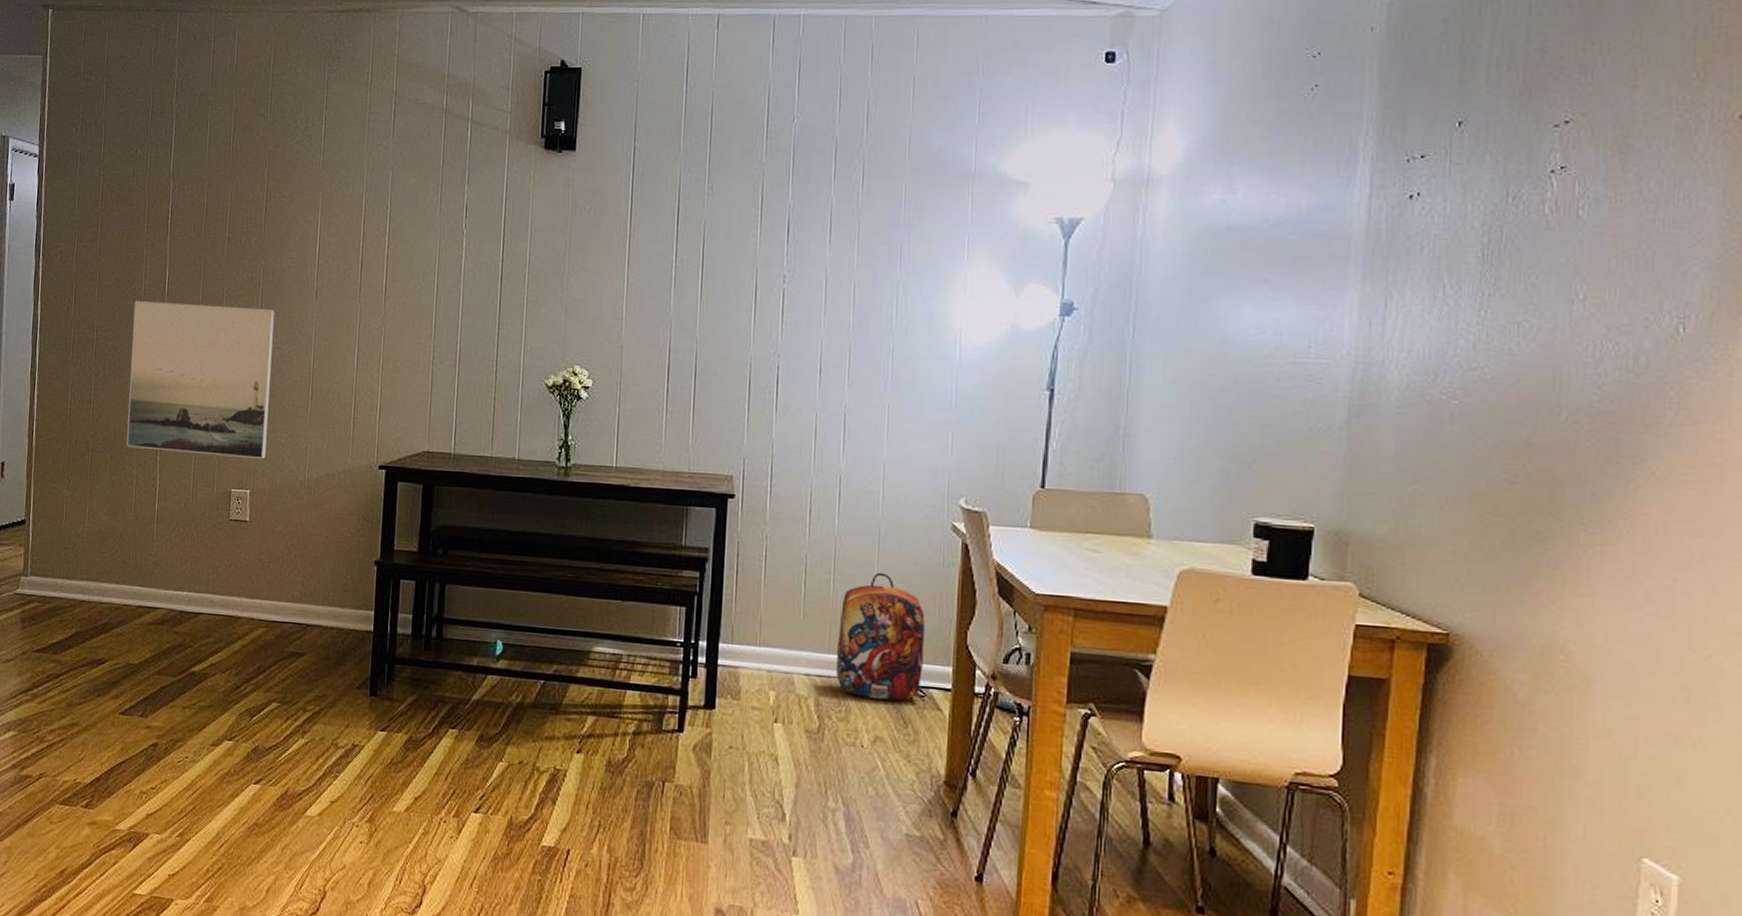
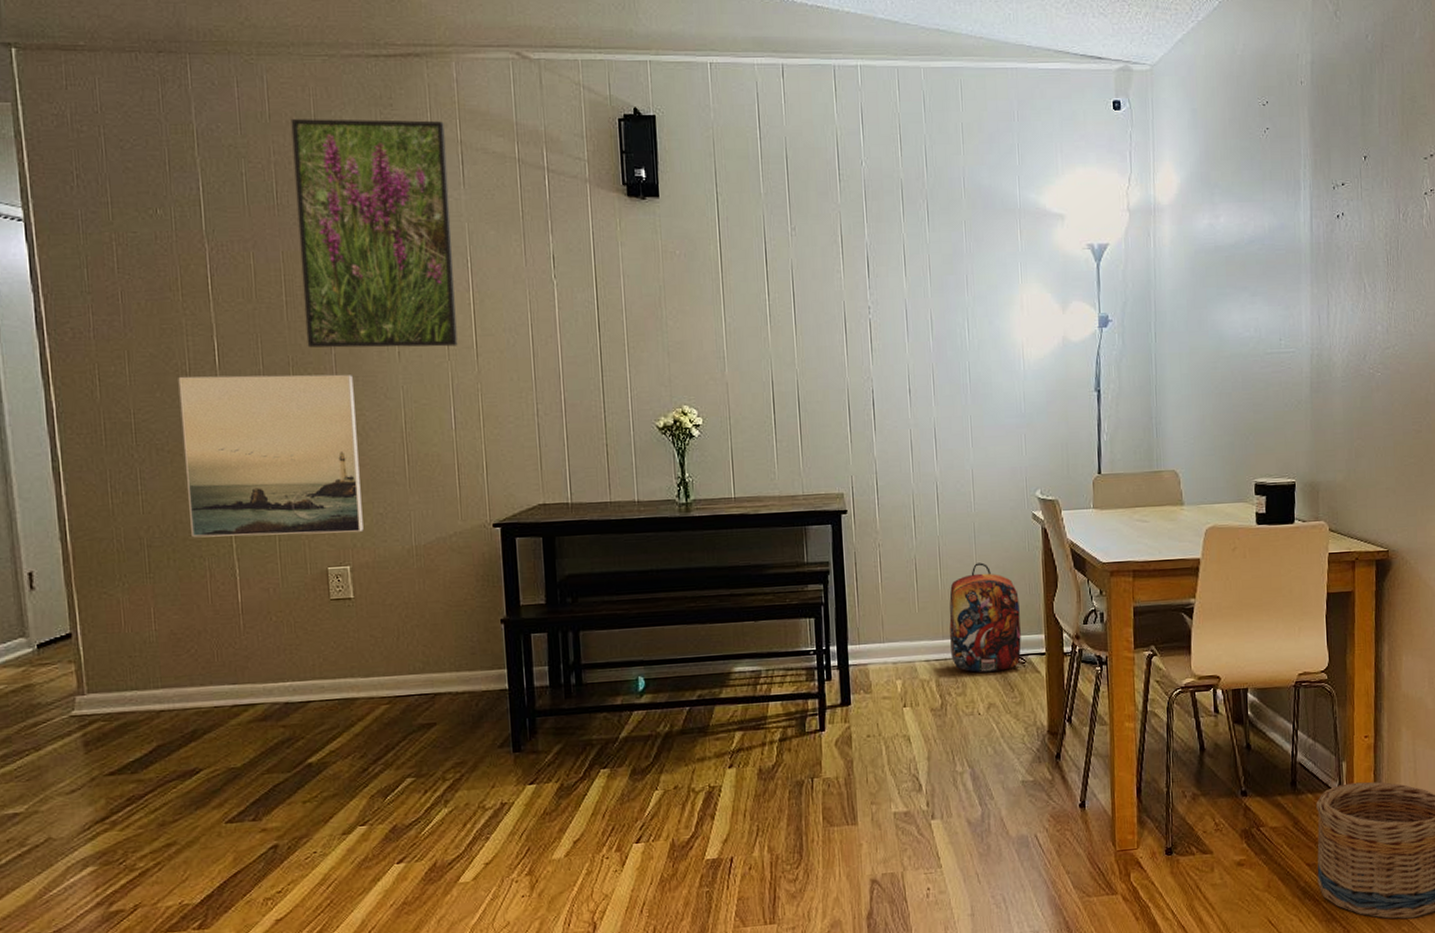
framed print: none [240,70,383,289] -> present [291,119,458,348]

